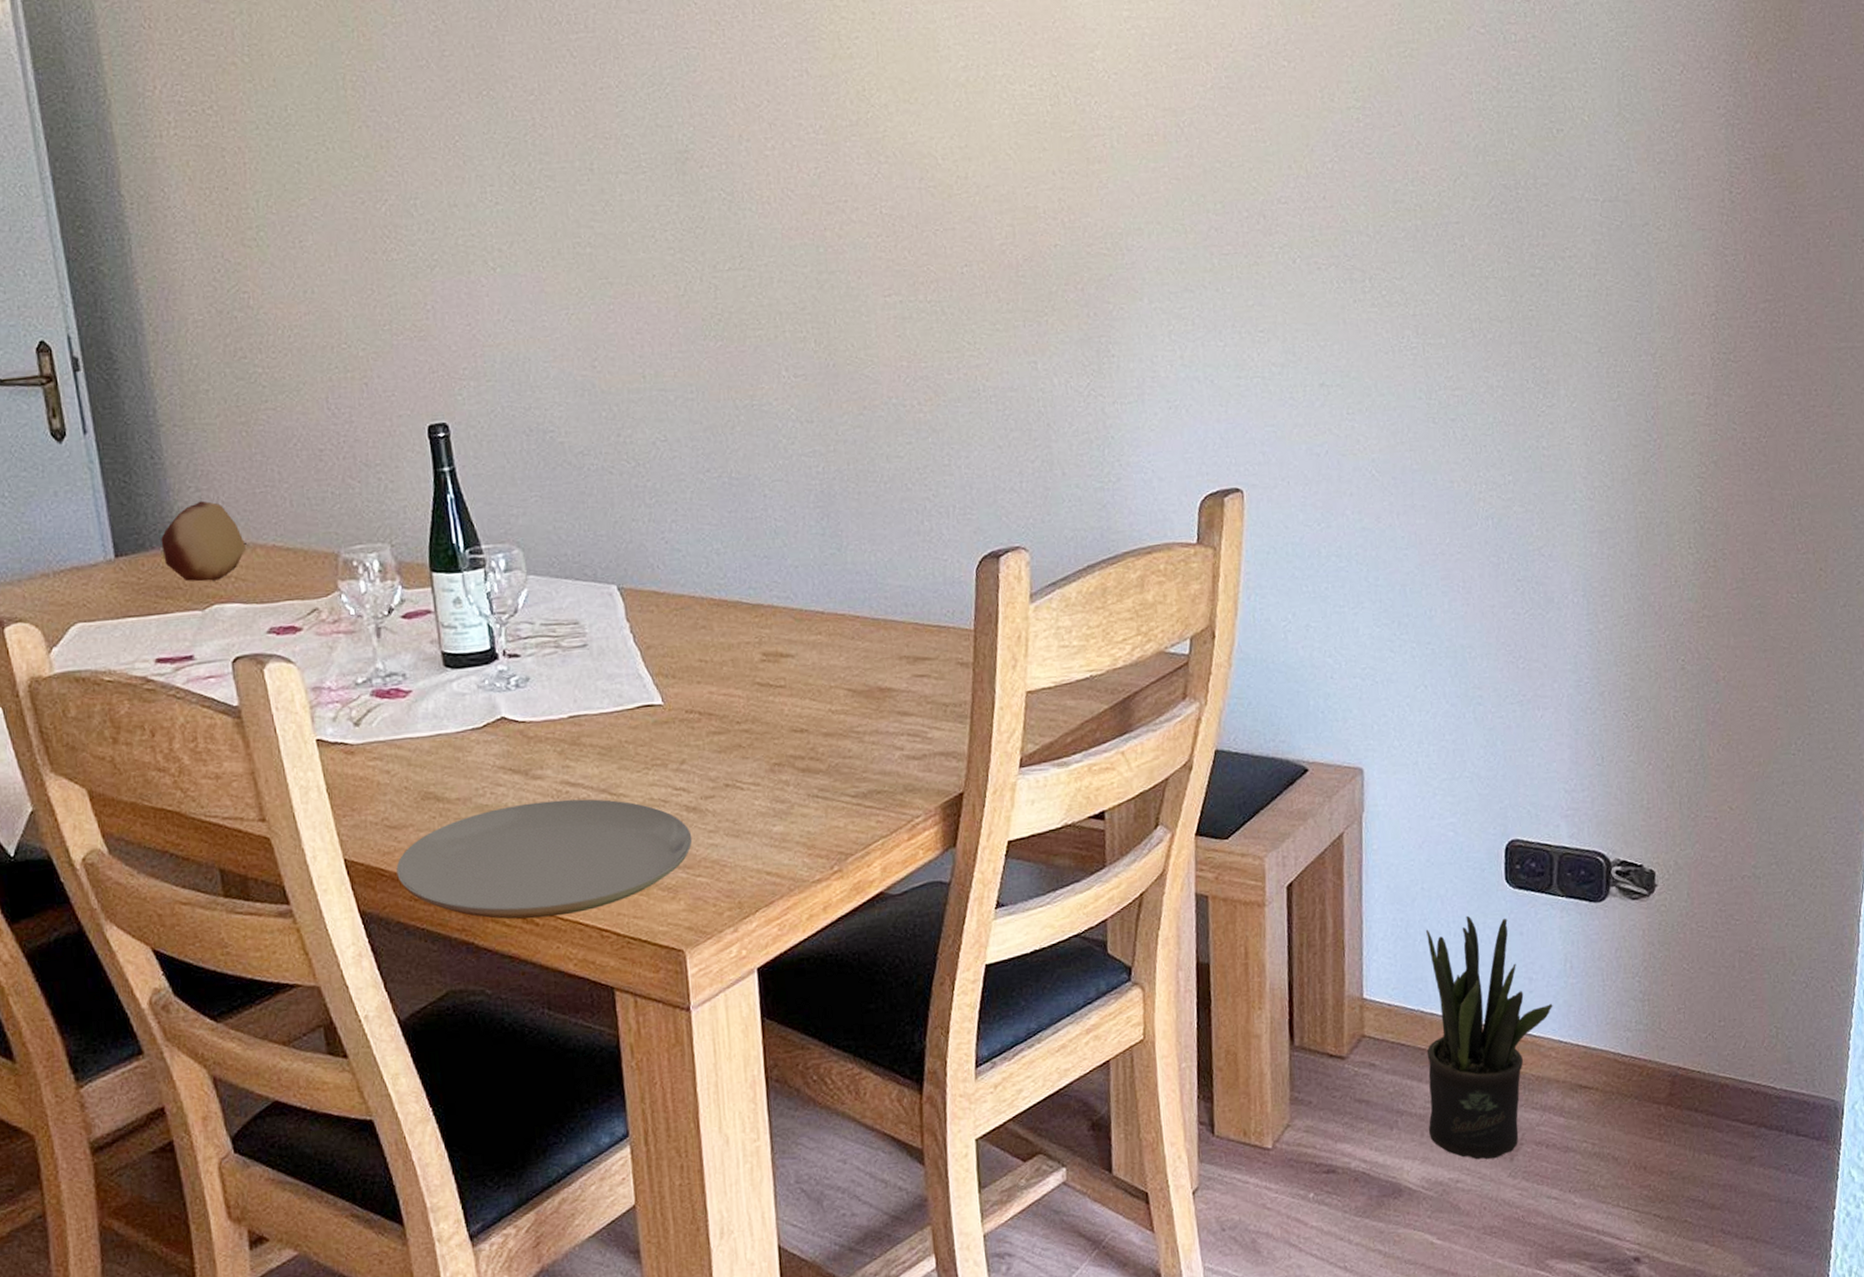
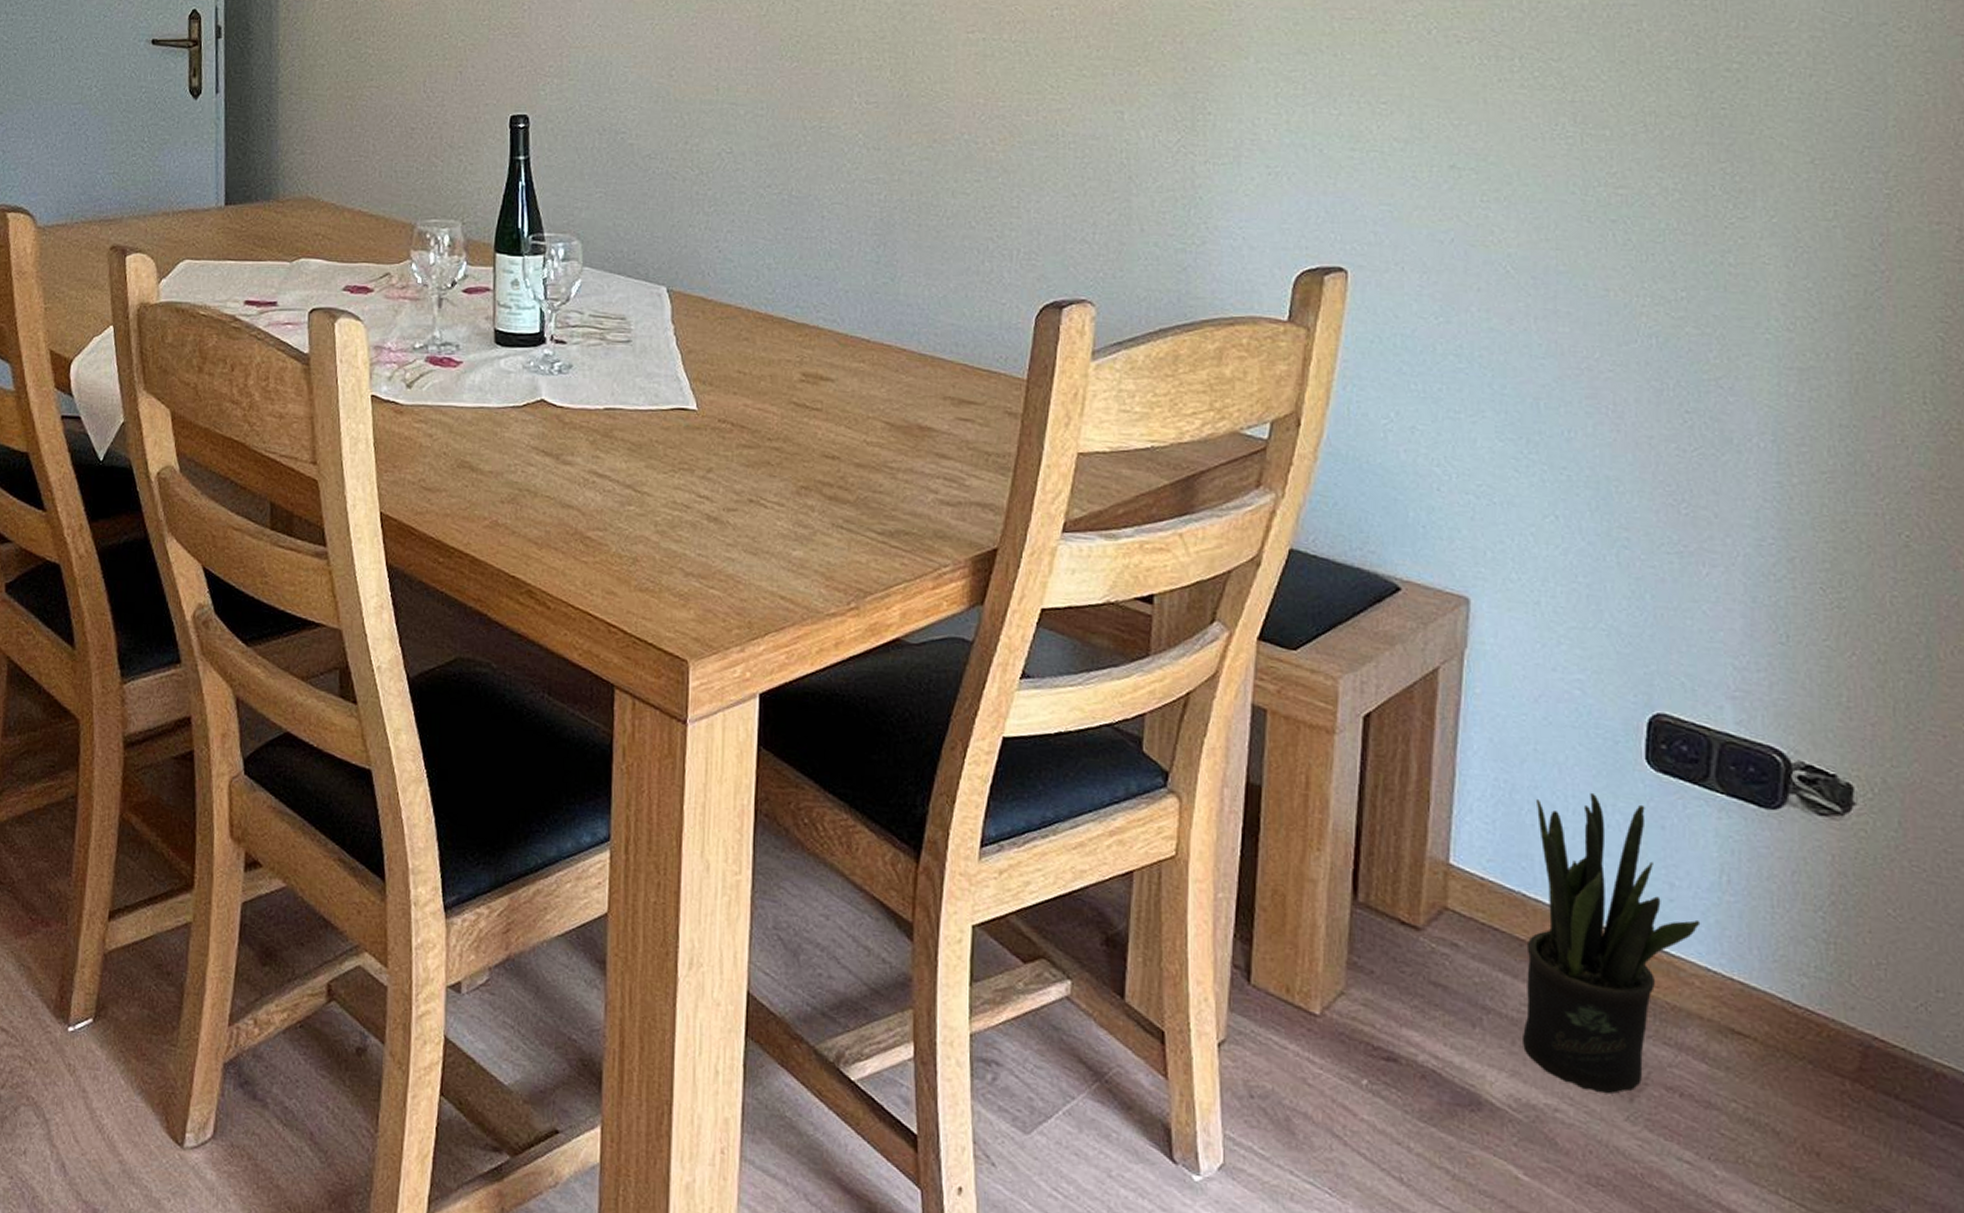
bread loaf: present [161,500,245,582] -> none [265,163,335,236]
plate: present [396,799,693,919] -> none [425,486,710,604]

